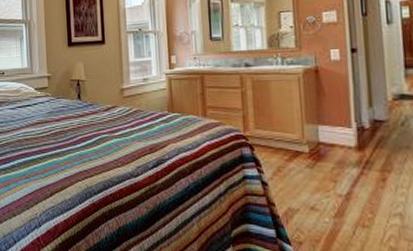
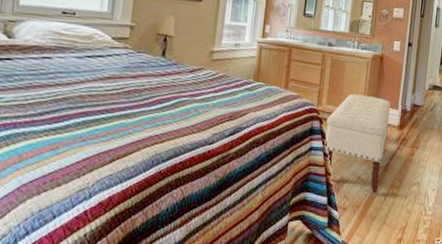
bench: none [259,115,343,226] -> present [324,94,392,193]

